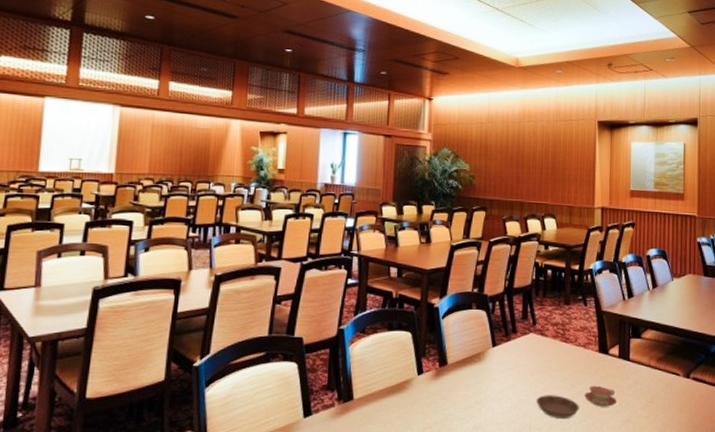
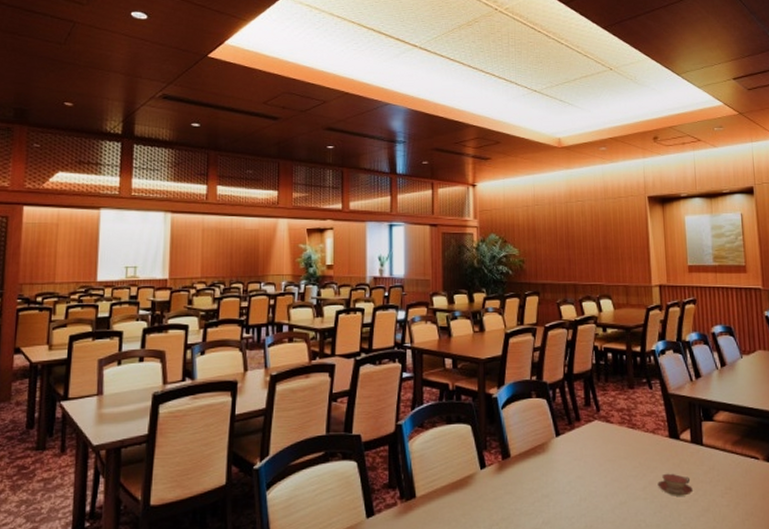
saucer: present [536,395,579,418] -> none [606,485,653,510]

